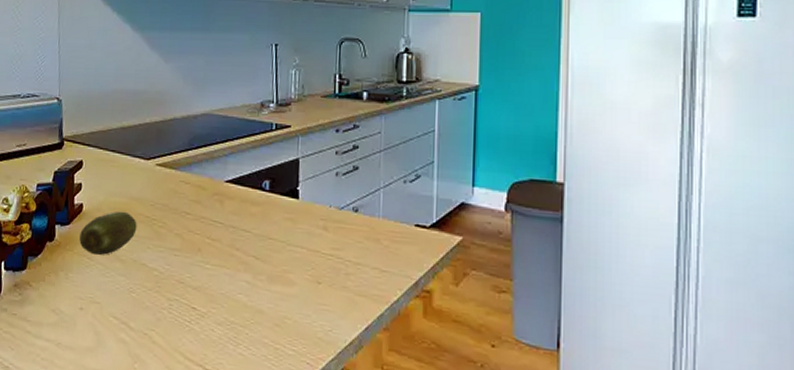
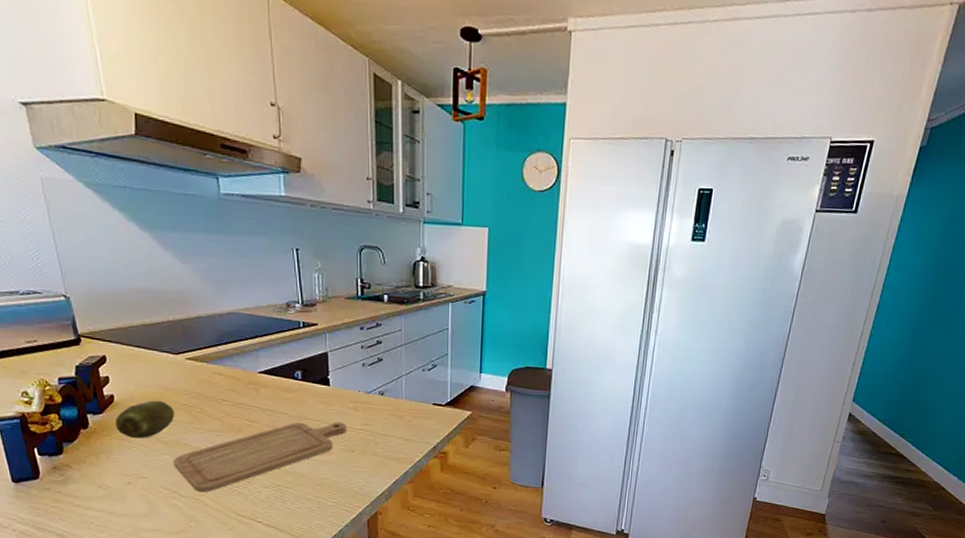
chopping board: none [128,242,314,325] -> present [174,422,347,492]

